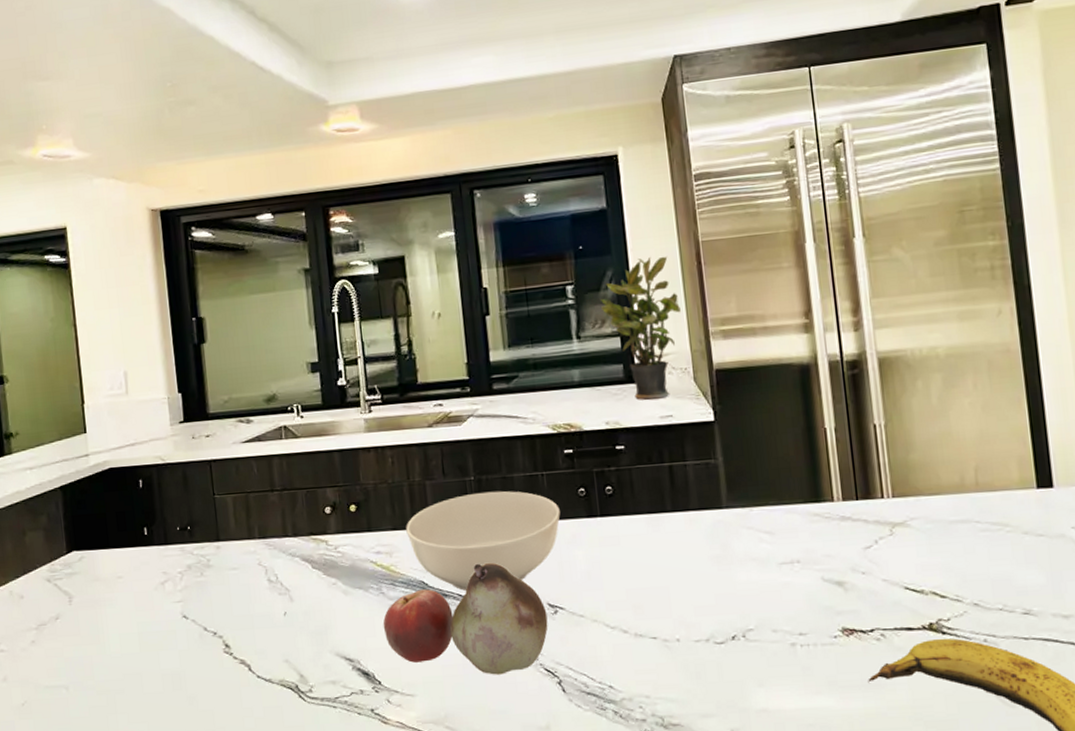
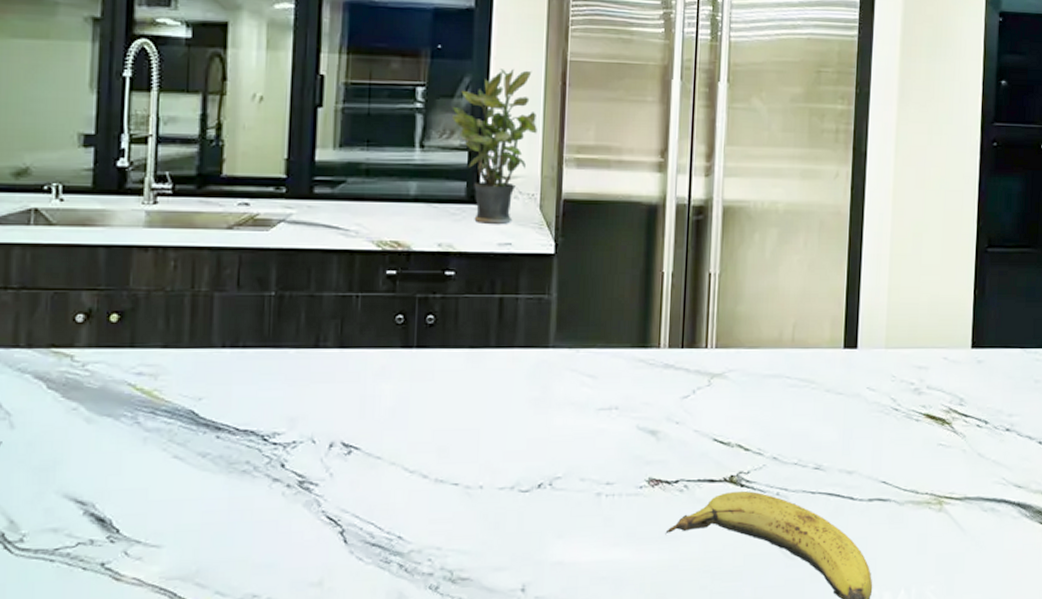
fruit: present [383,589,453,663] -> none [132,420,225,507]
bowl: present [406,491,561,591] -> none [180,310,372,424]
fruit: present [450,562,548,675] -> none [219,392,339,523]

